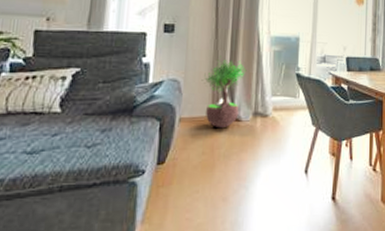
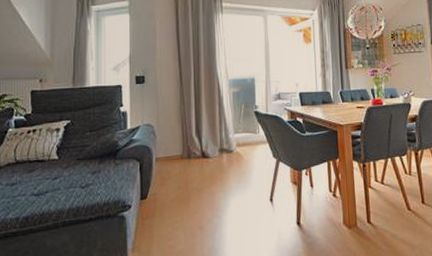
potted tree: present [201,55,247,127] -> none [171,100,210,164]

